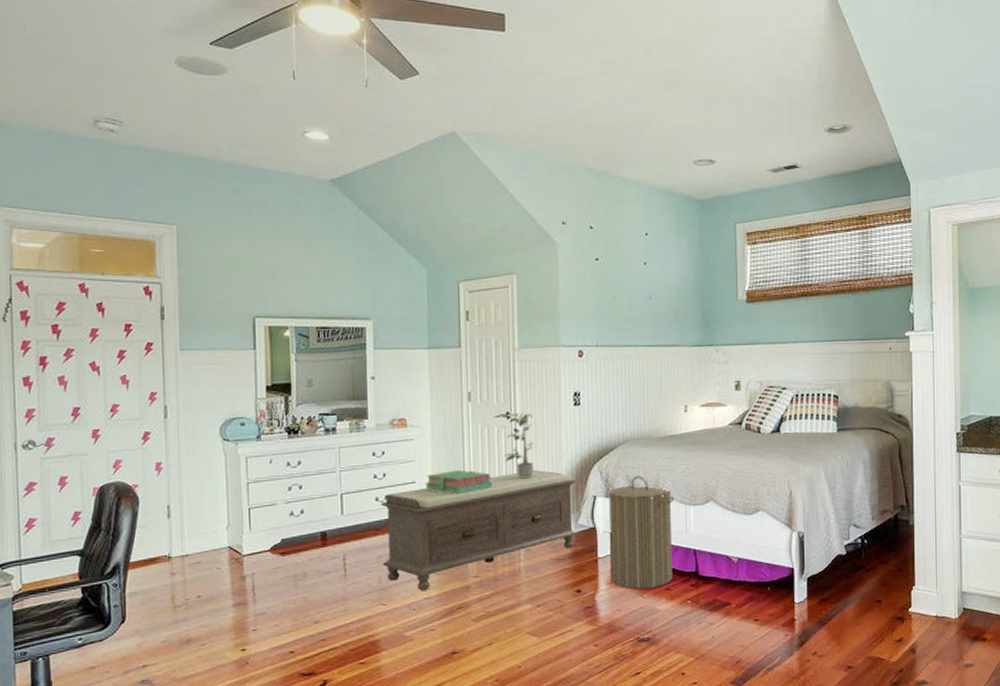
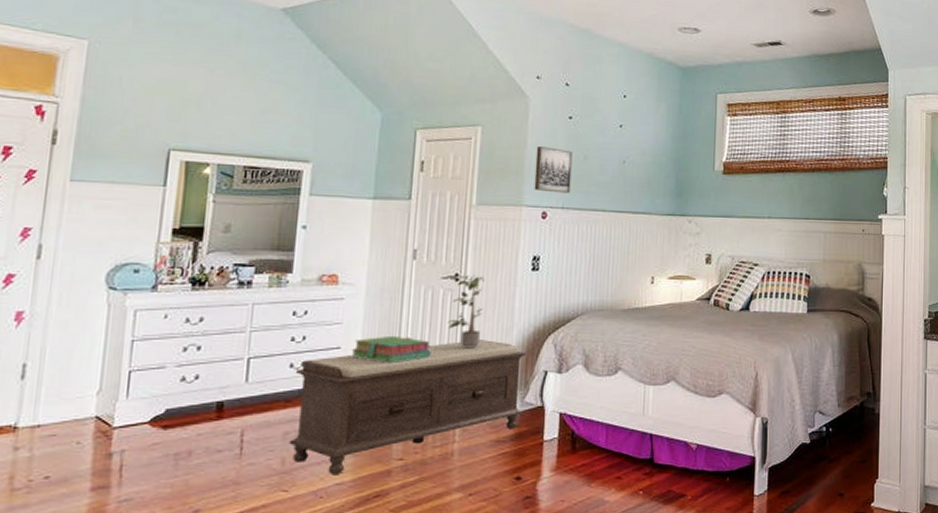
wall art: none [568,289,603,332] -> present [534,146,573,193]
laundry hamper: present [608,475,674,590] -> none [557,350,633,478]

